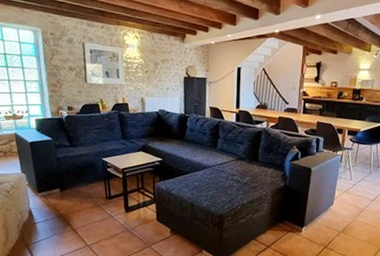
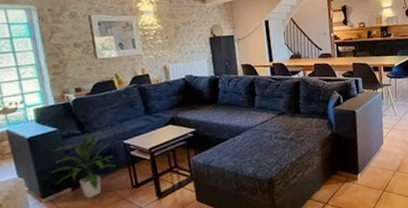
indoor plant: none [46,145,95,200] -> present [52,129,116,198]

